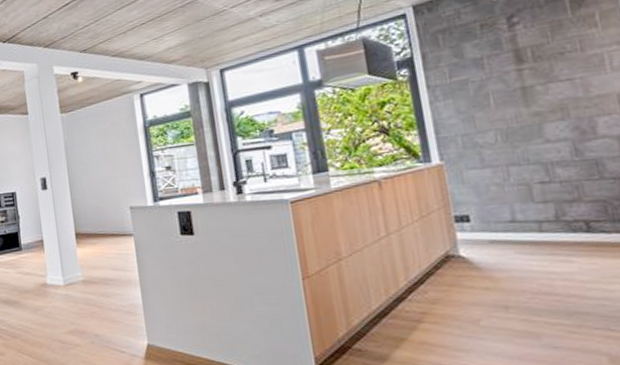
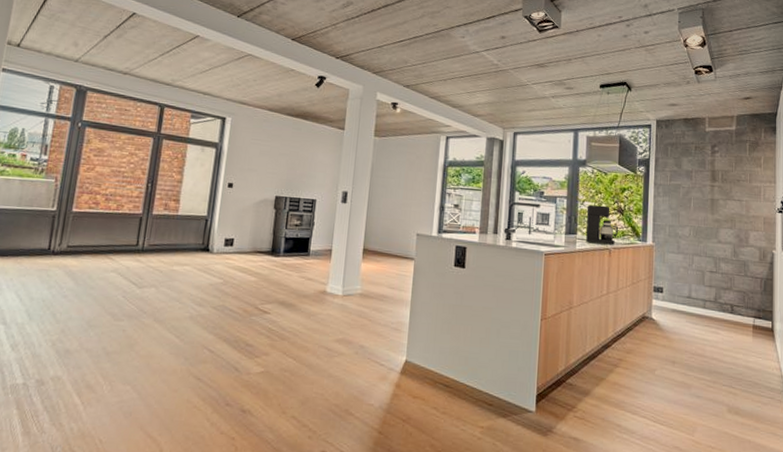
coffee maker: none [335,128,387,179] -> present [586,204,619,245]

